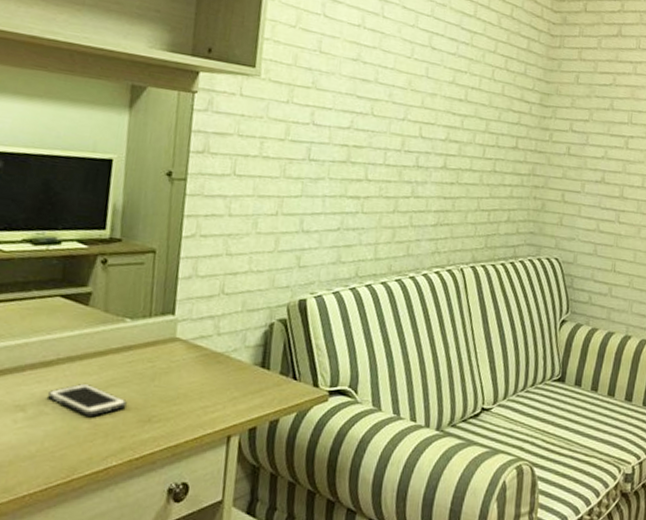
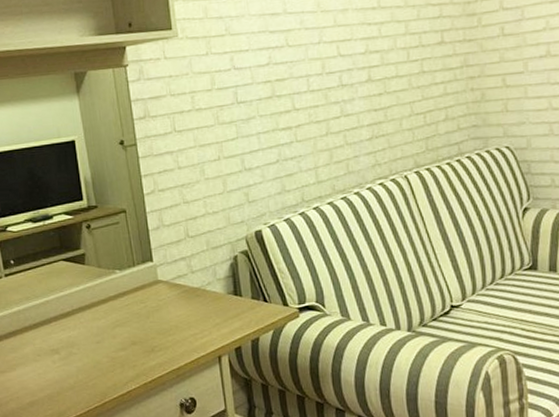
cell phone: present [47,383,127,416] -> none [71,326,132,352]

